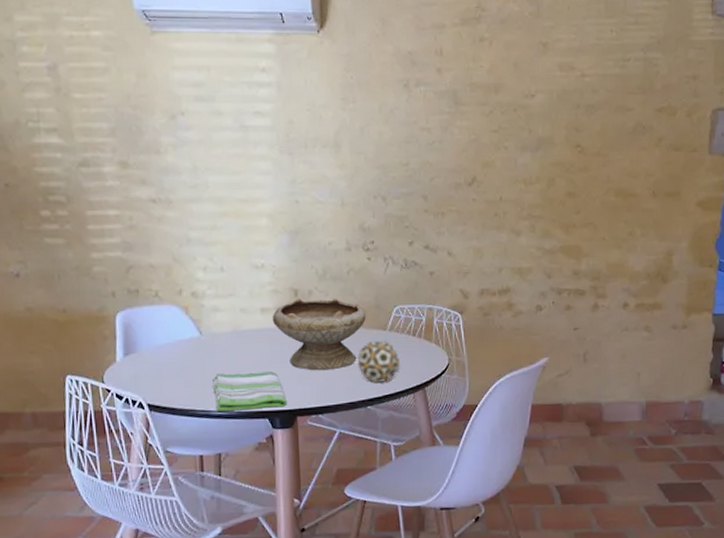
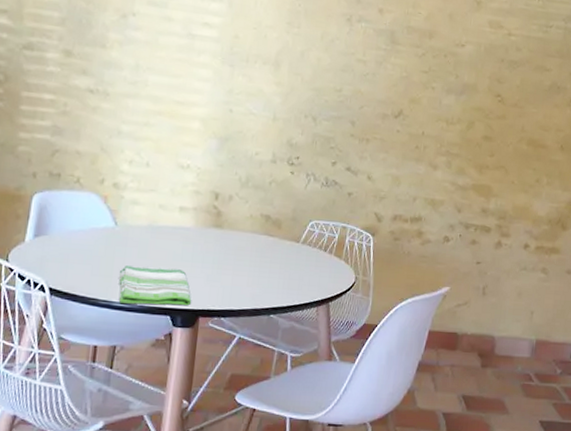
bowl: present [272,297,366,371] -> none [189,201,282,275]
decorative ball: present [357,340,400,384] -> none [266,251,308,294]

